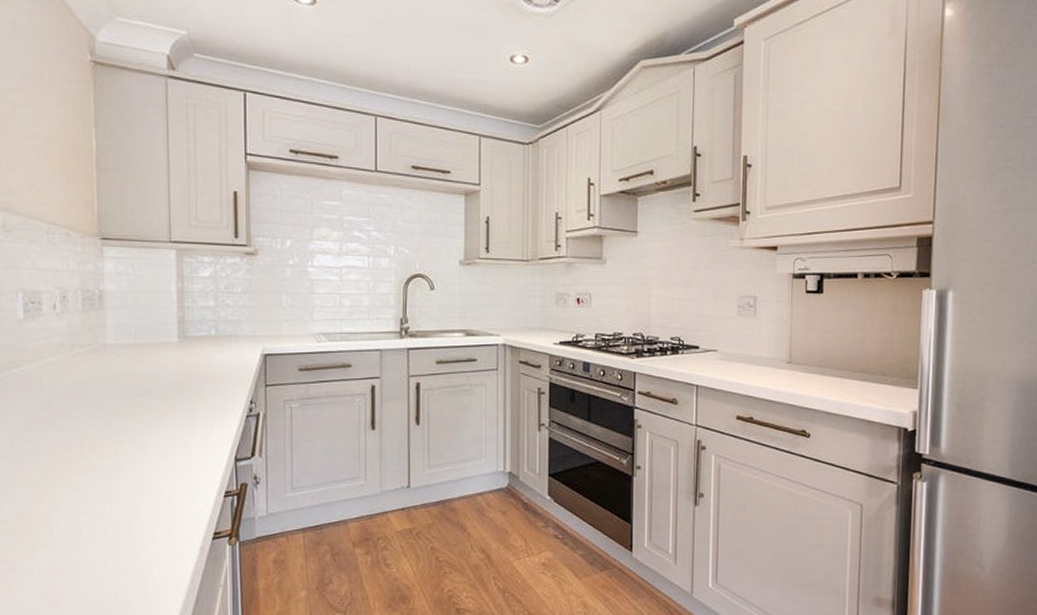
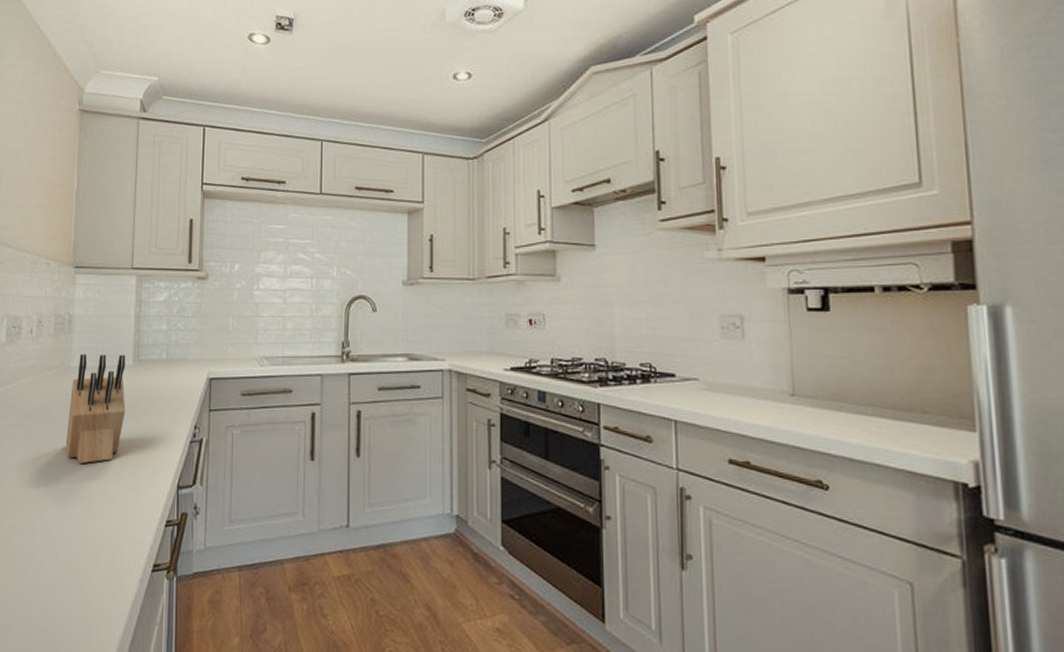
knife block: none [106,330,173,442] -> present [65,353,126,464]

